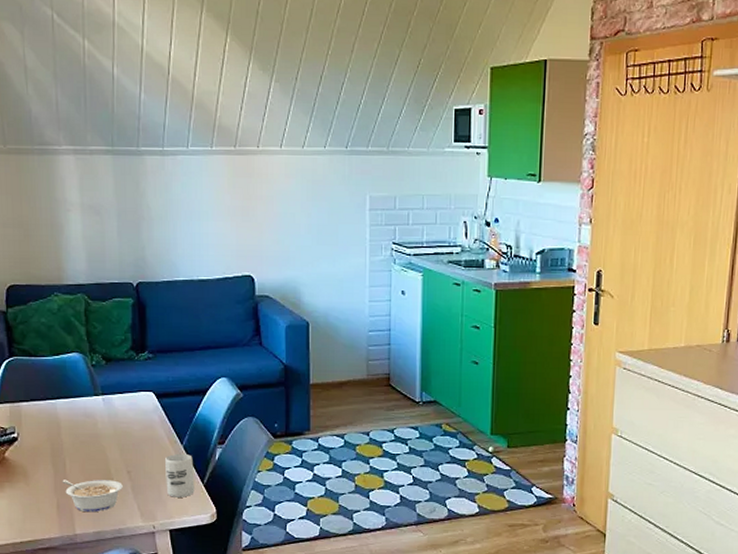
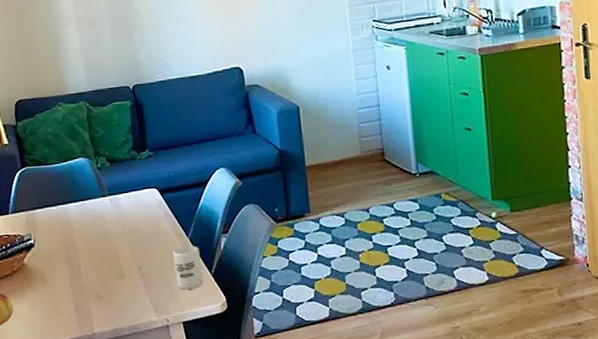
legume: present [62,479,123,513] -> none [78,277,135,311]

